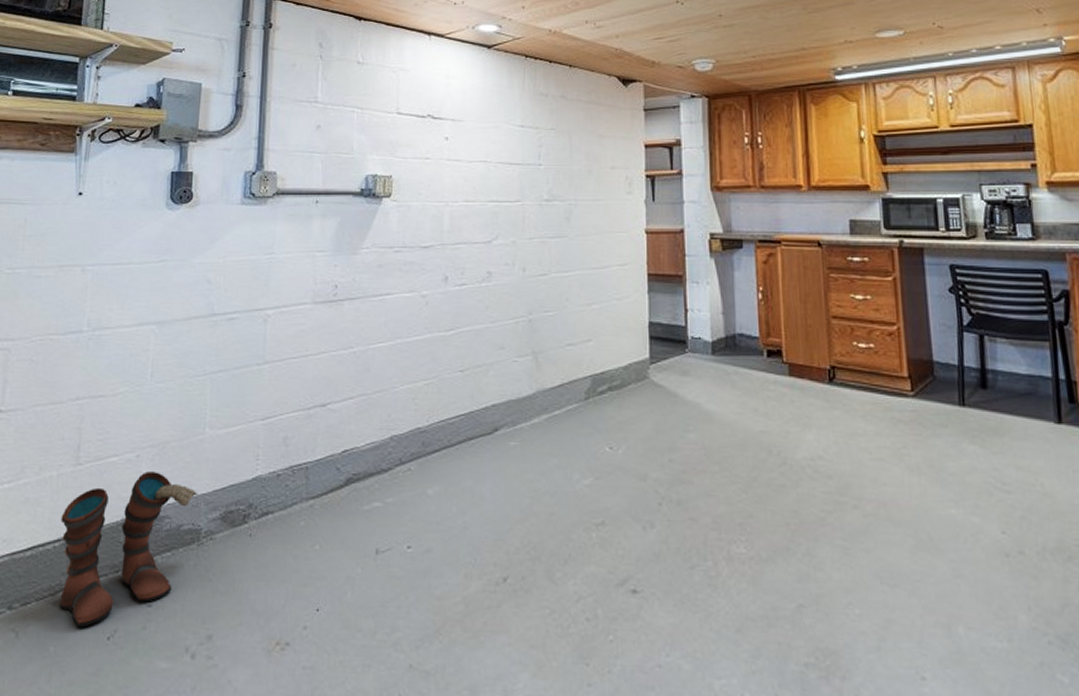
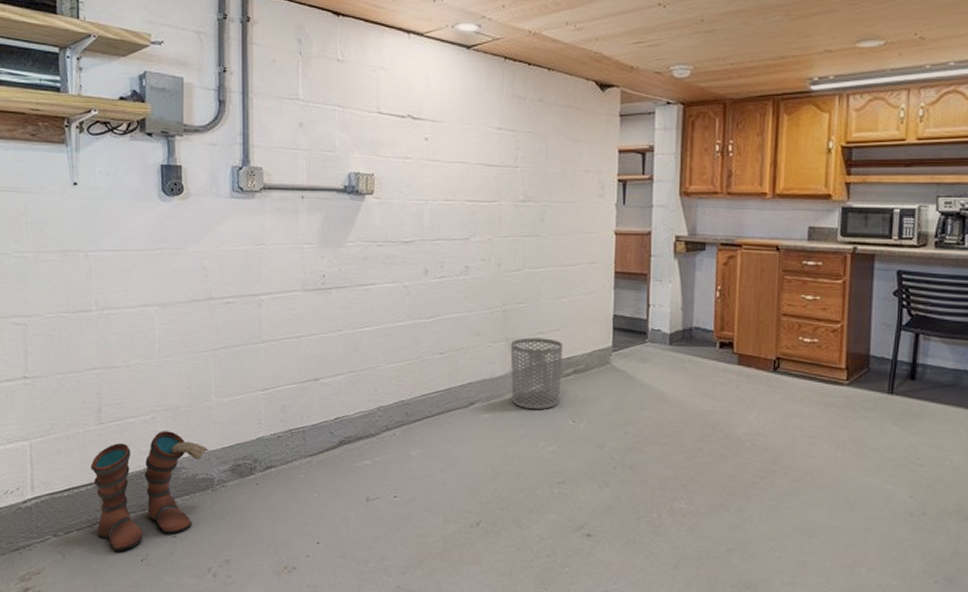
waste bin: none [538,350,596,434] -> present [510,337,564,409]

